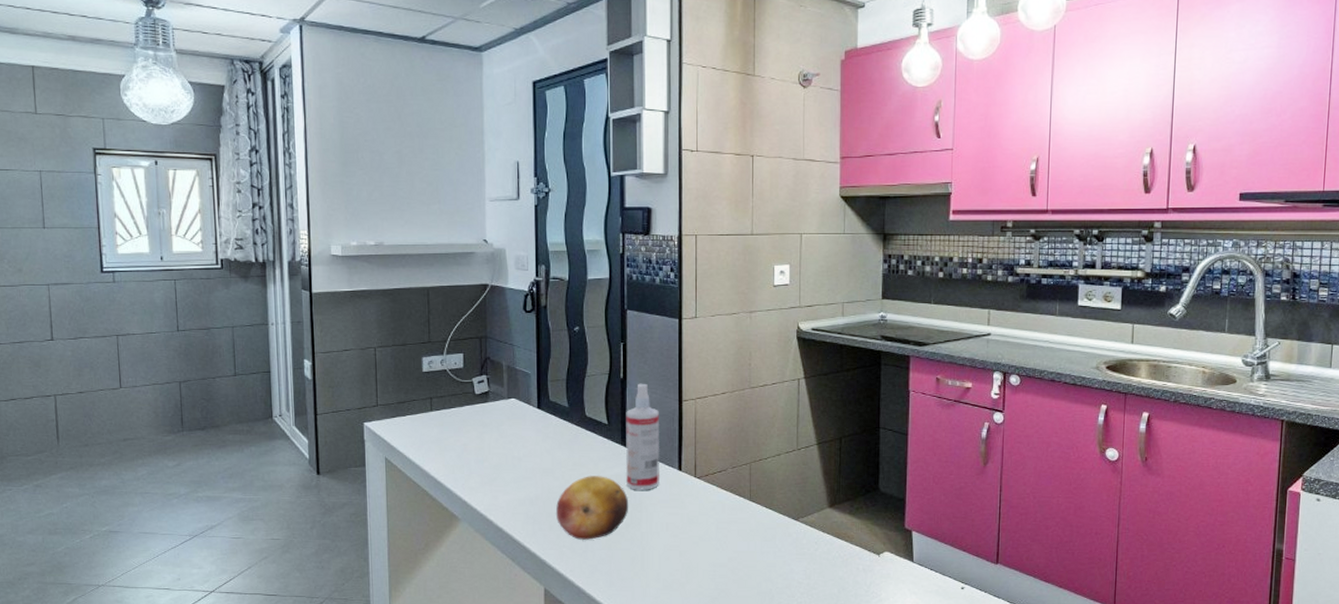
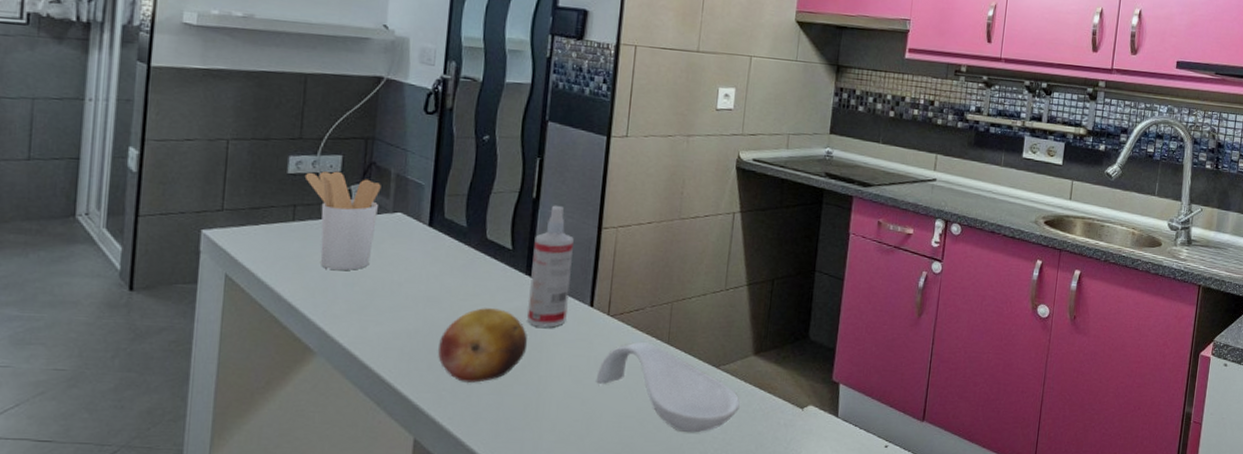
utensil holder: none [436,367,496,449] -> present [304,171,381,270]
spoon rest: none [690,500,820,579] -> present [596,342,740,433]

